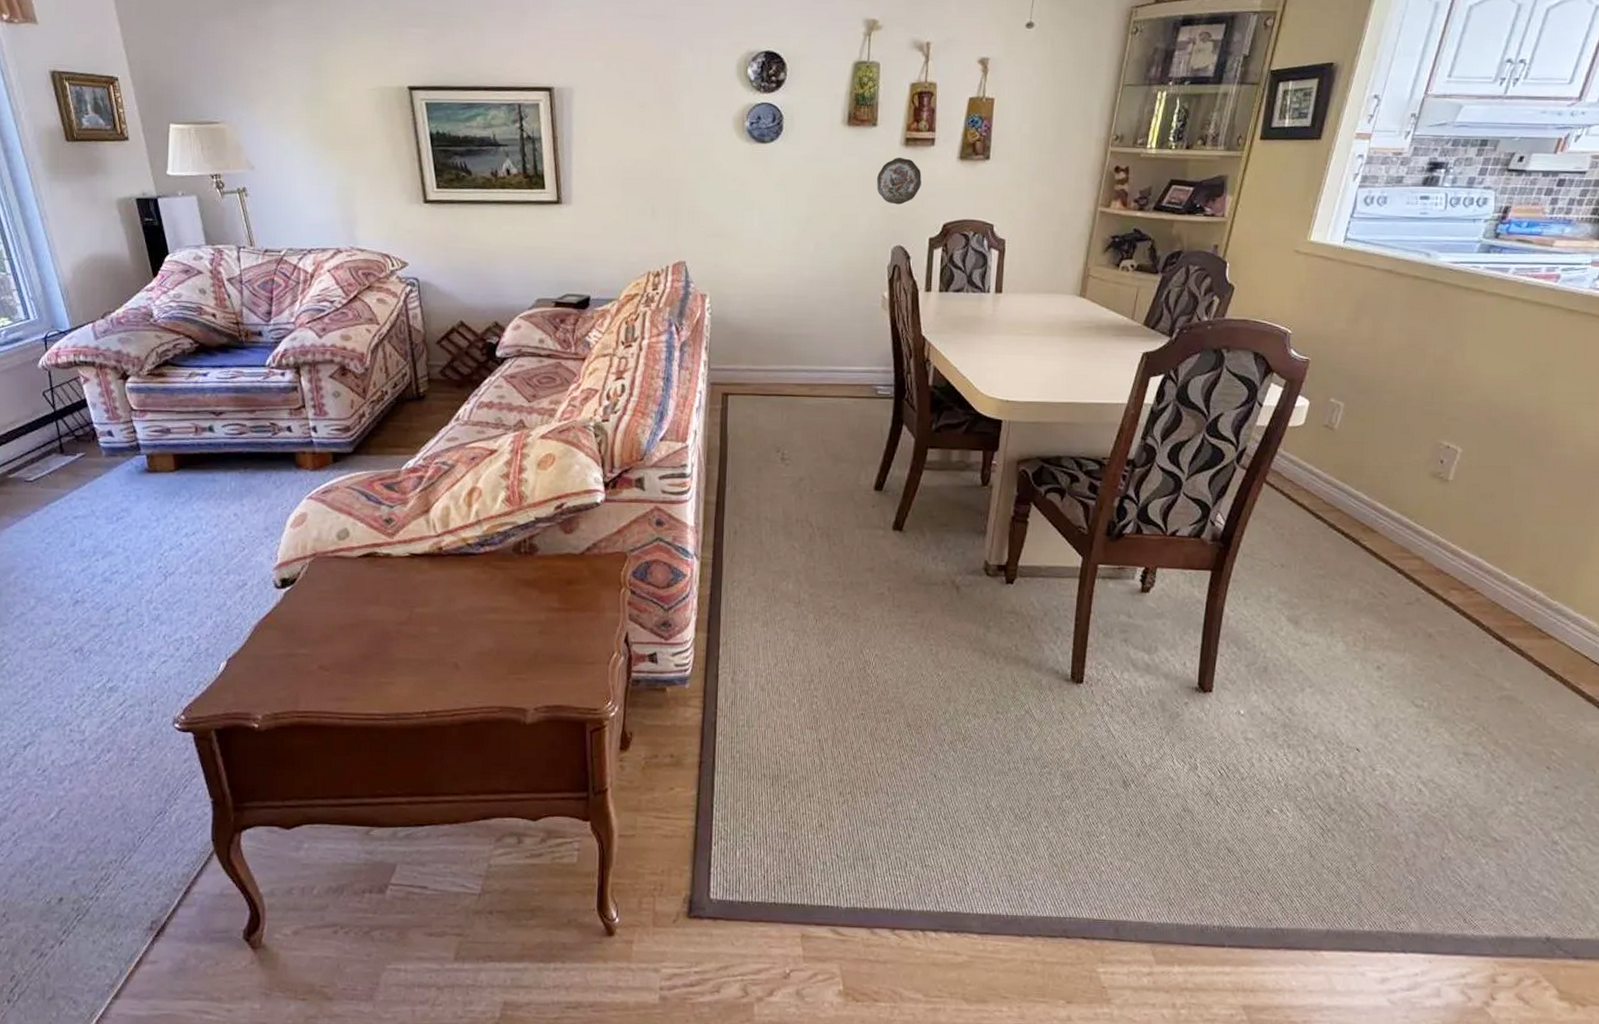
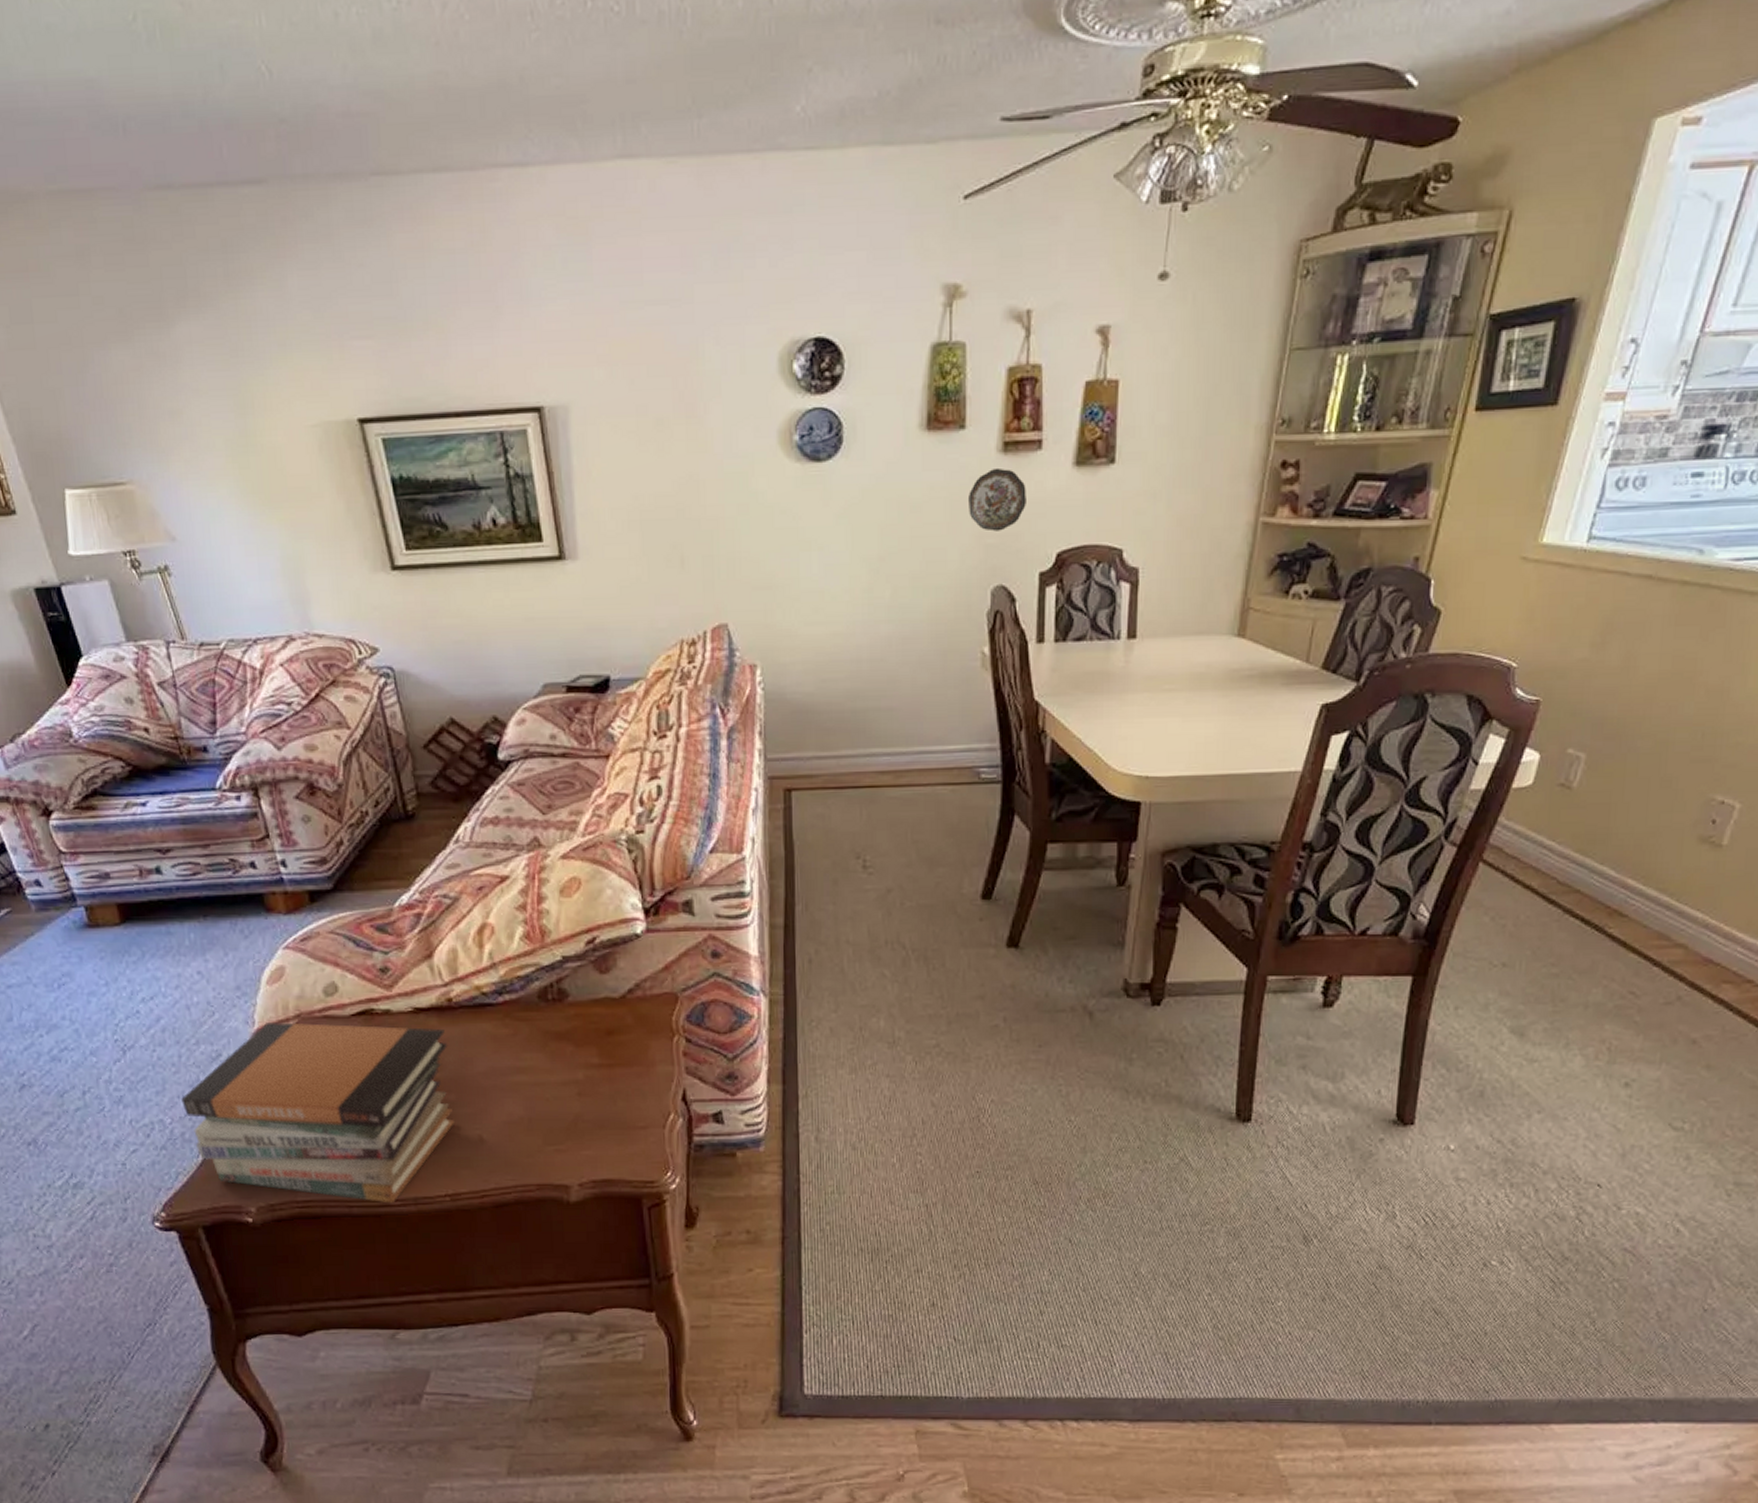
book stack: none [209,559,436,717] -> present [181,1022,456,1204]

